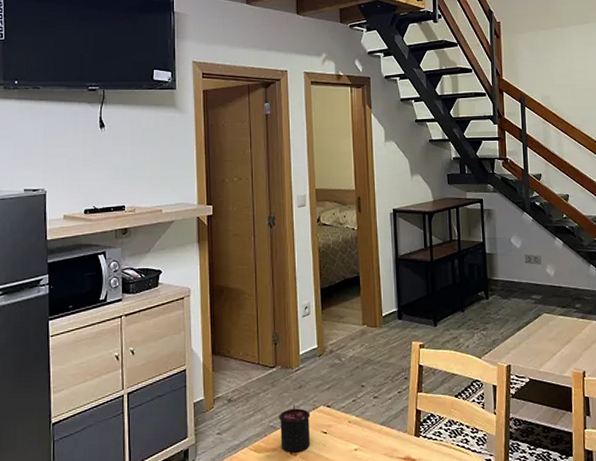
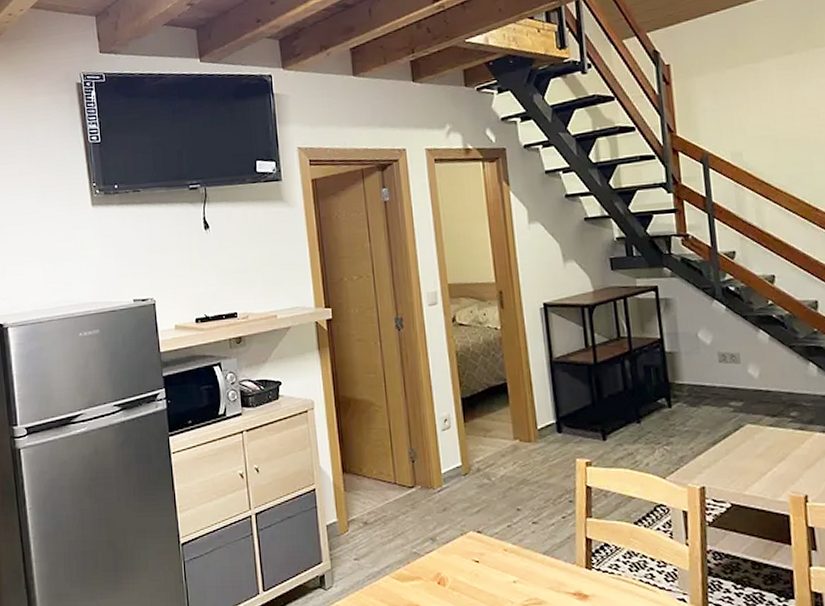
candle: present [279,405,311,453] -> none [422,529,460,583]

